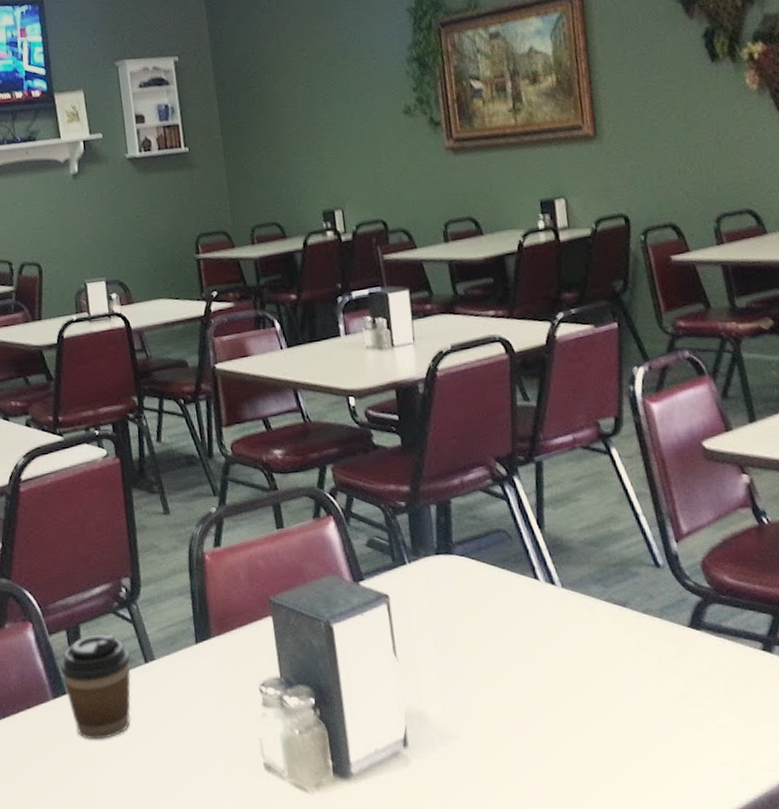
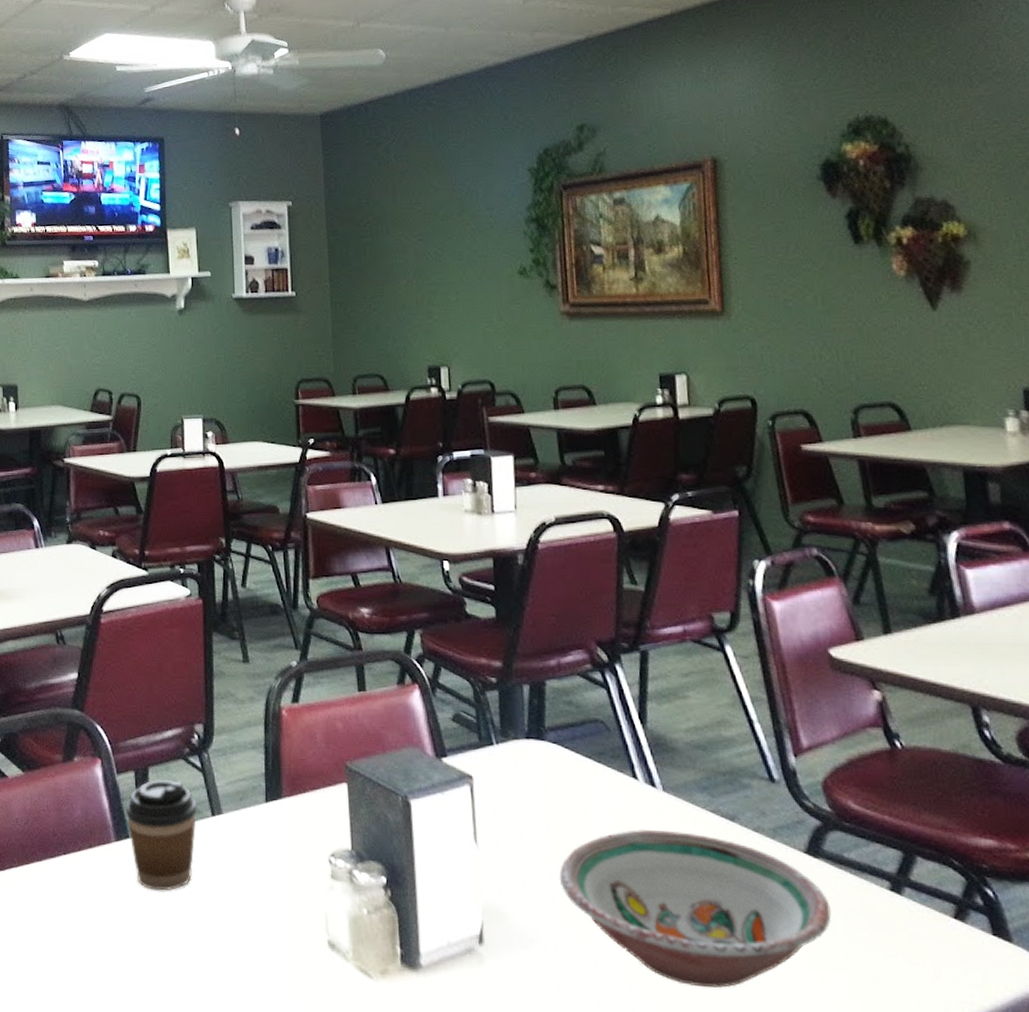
bowl: none [472,621,714,758] -> present [559,828,832,988]

